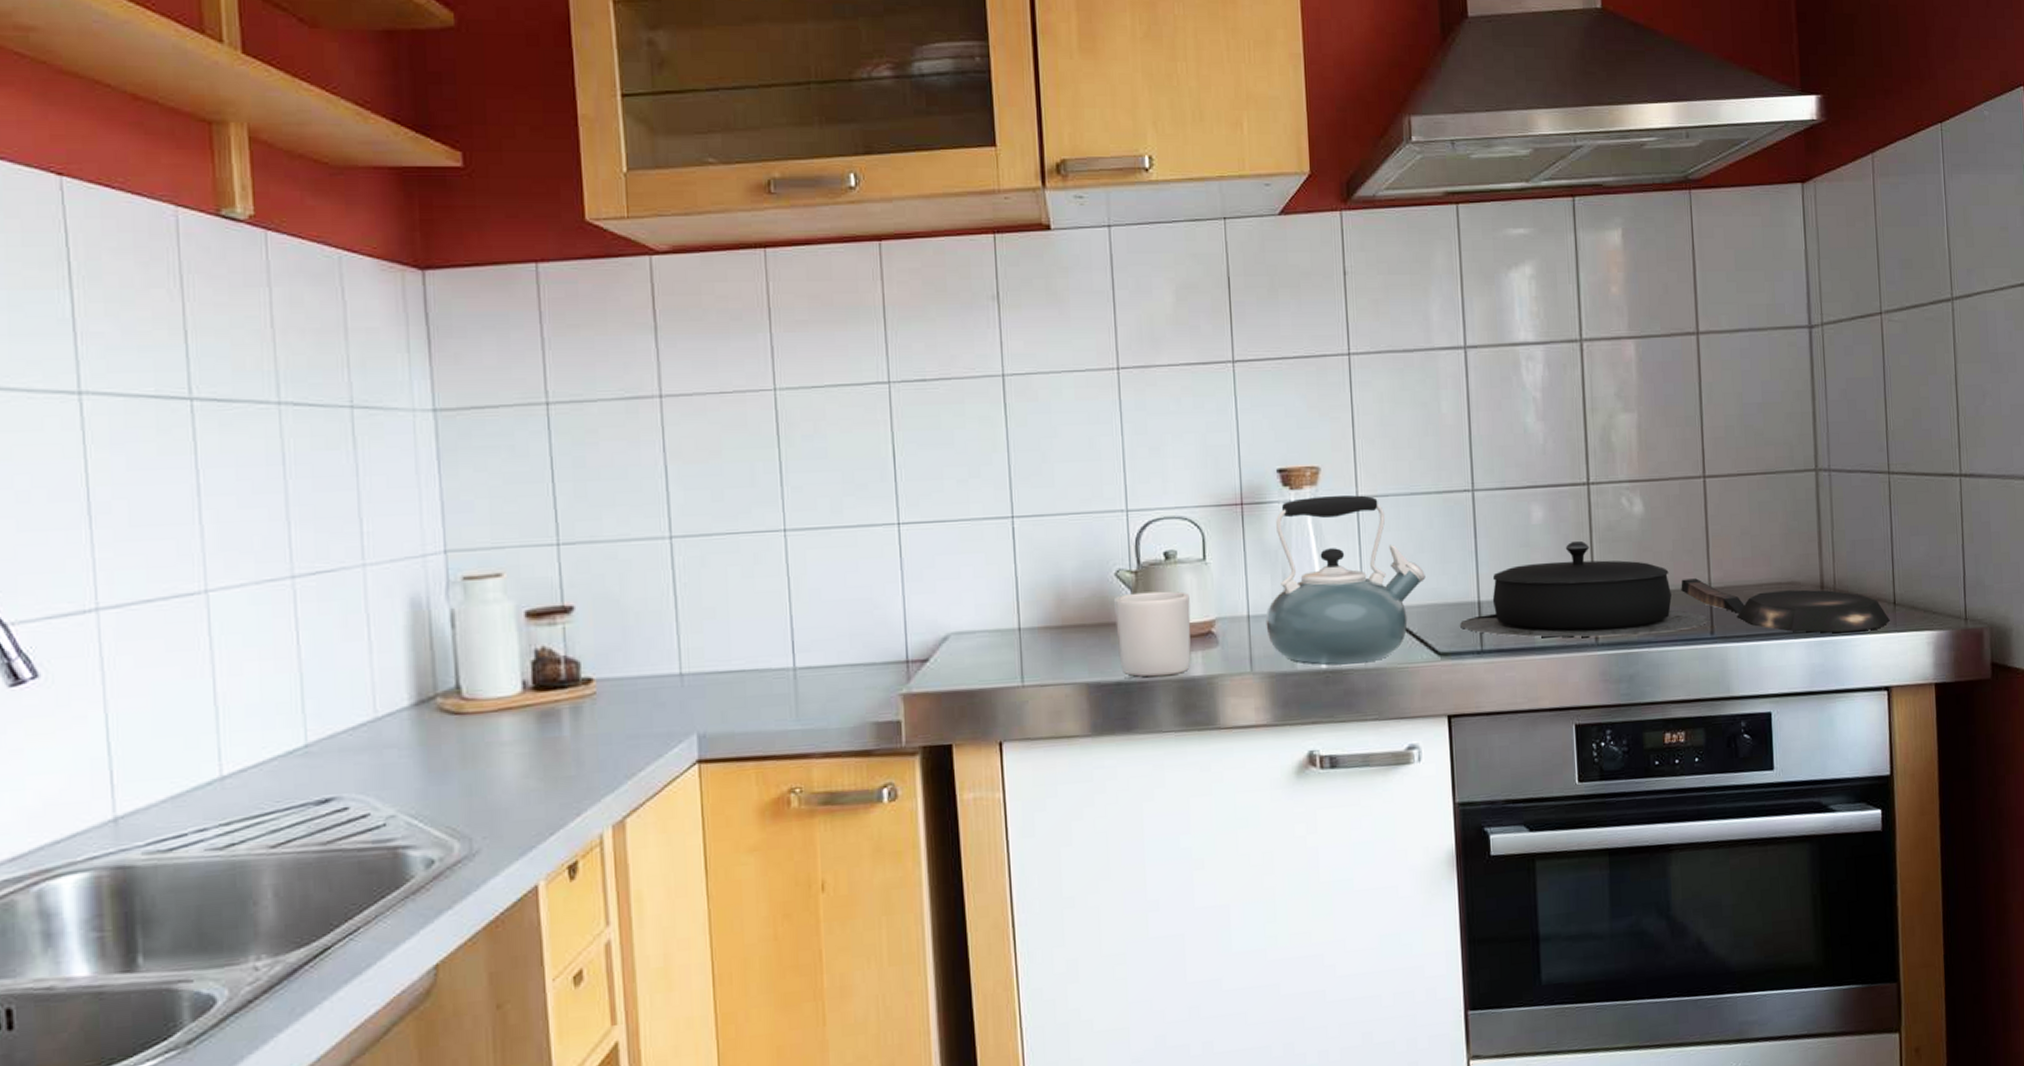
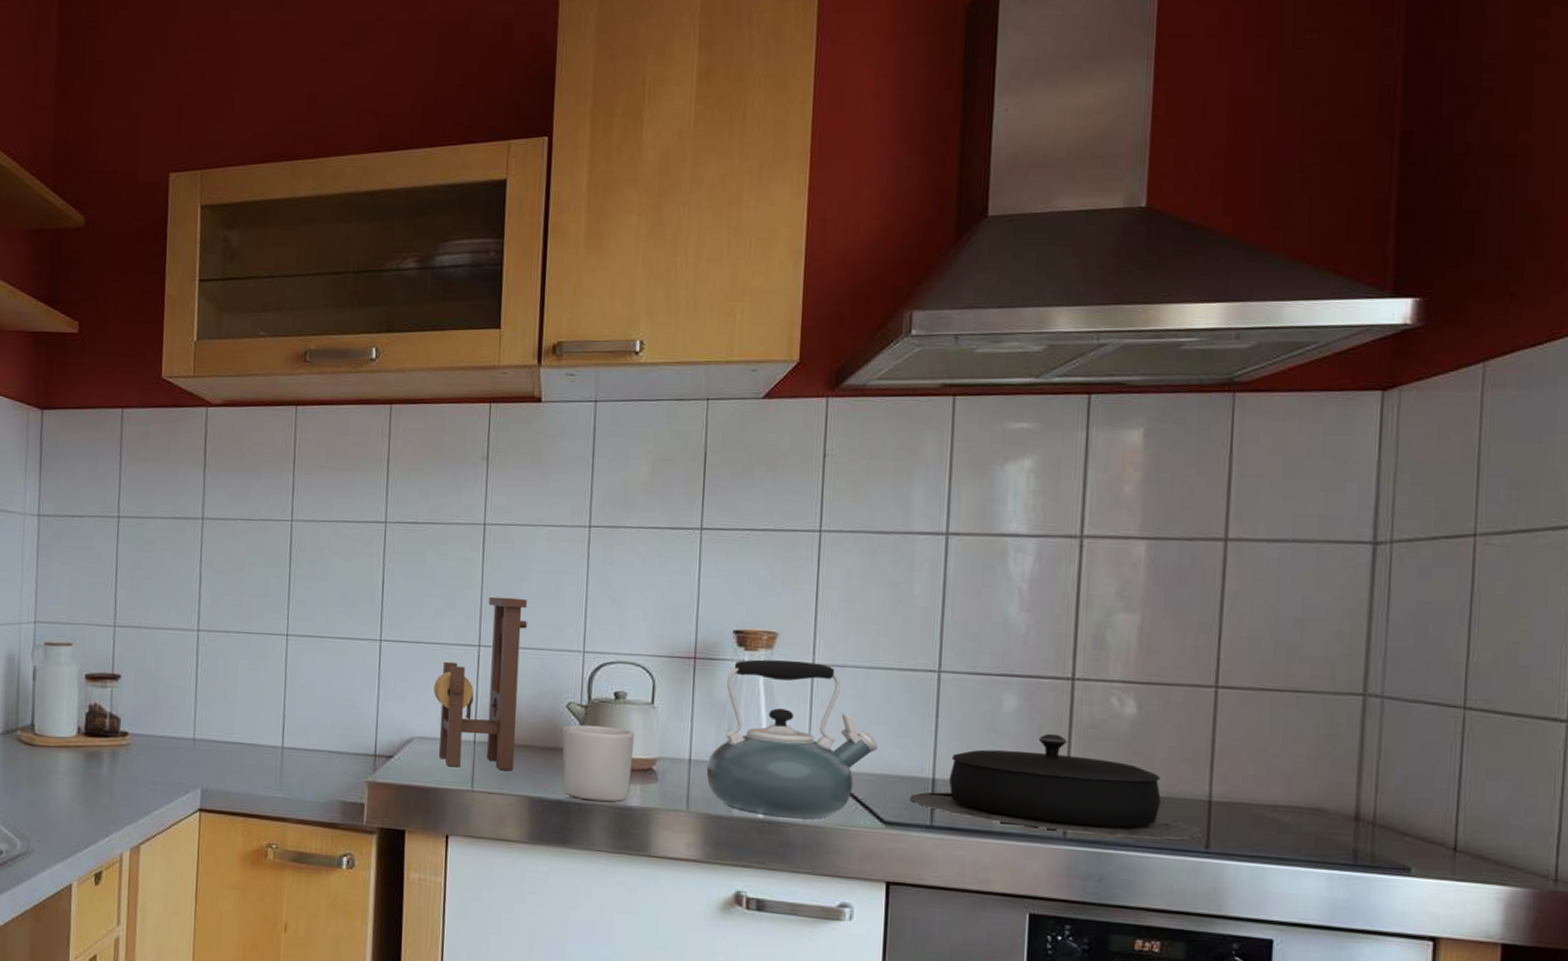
paper towel holder: none [966,457,1066,662] -> present [434,596,527,770]
frying pan: present [1681,578,1891,633] -> none [1173,788,1448,874]

